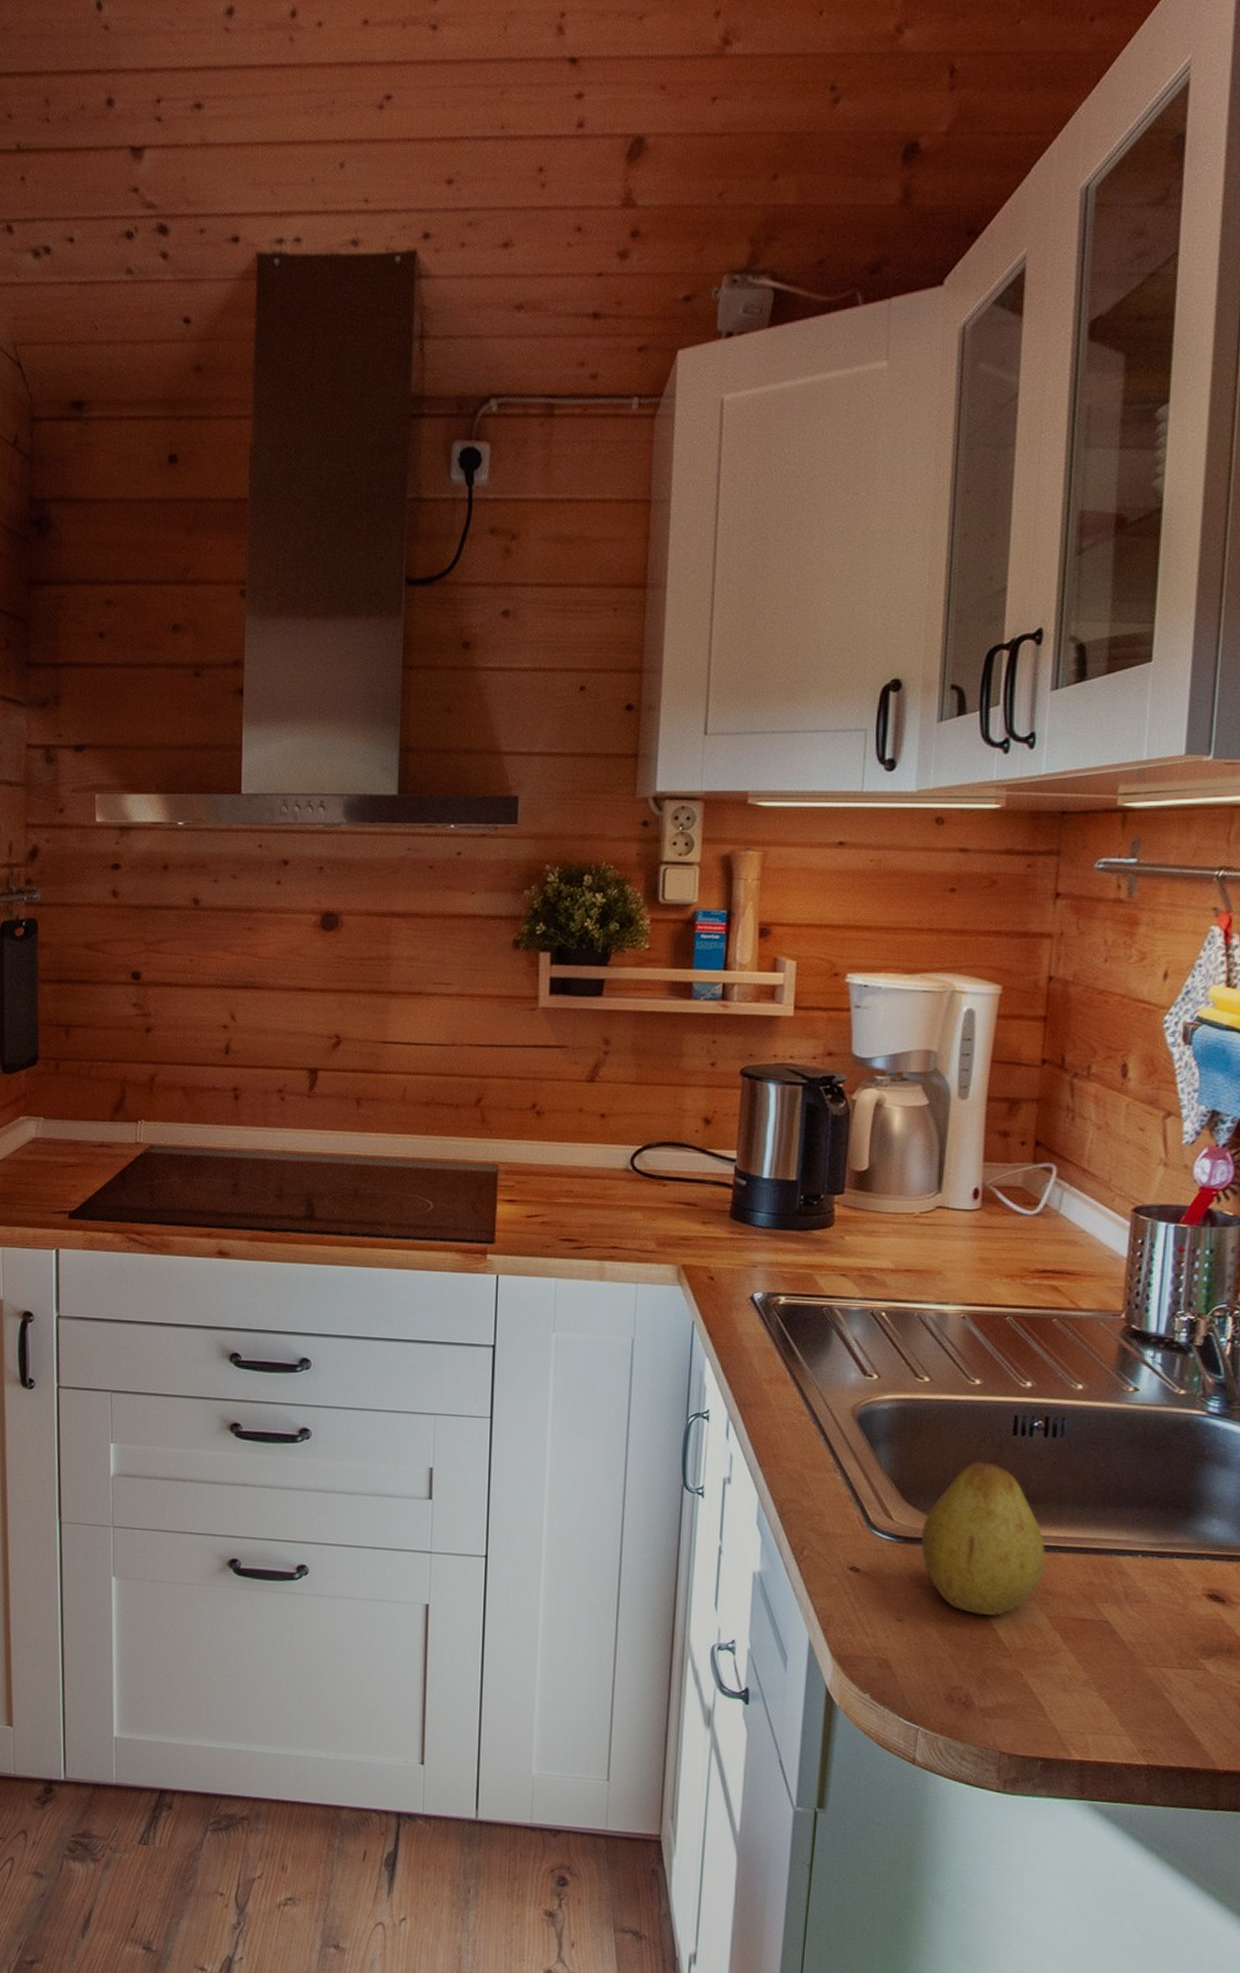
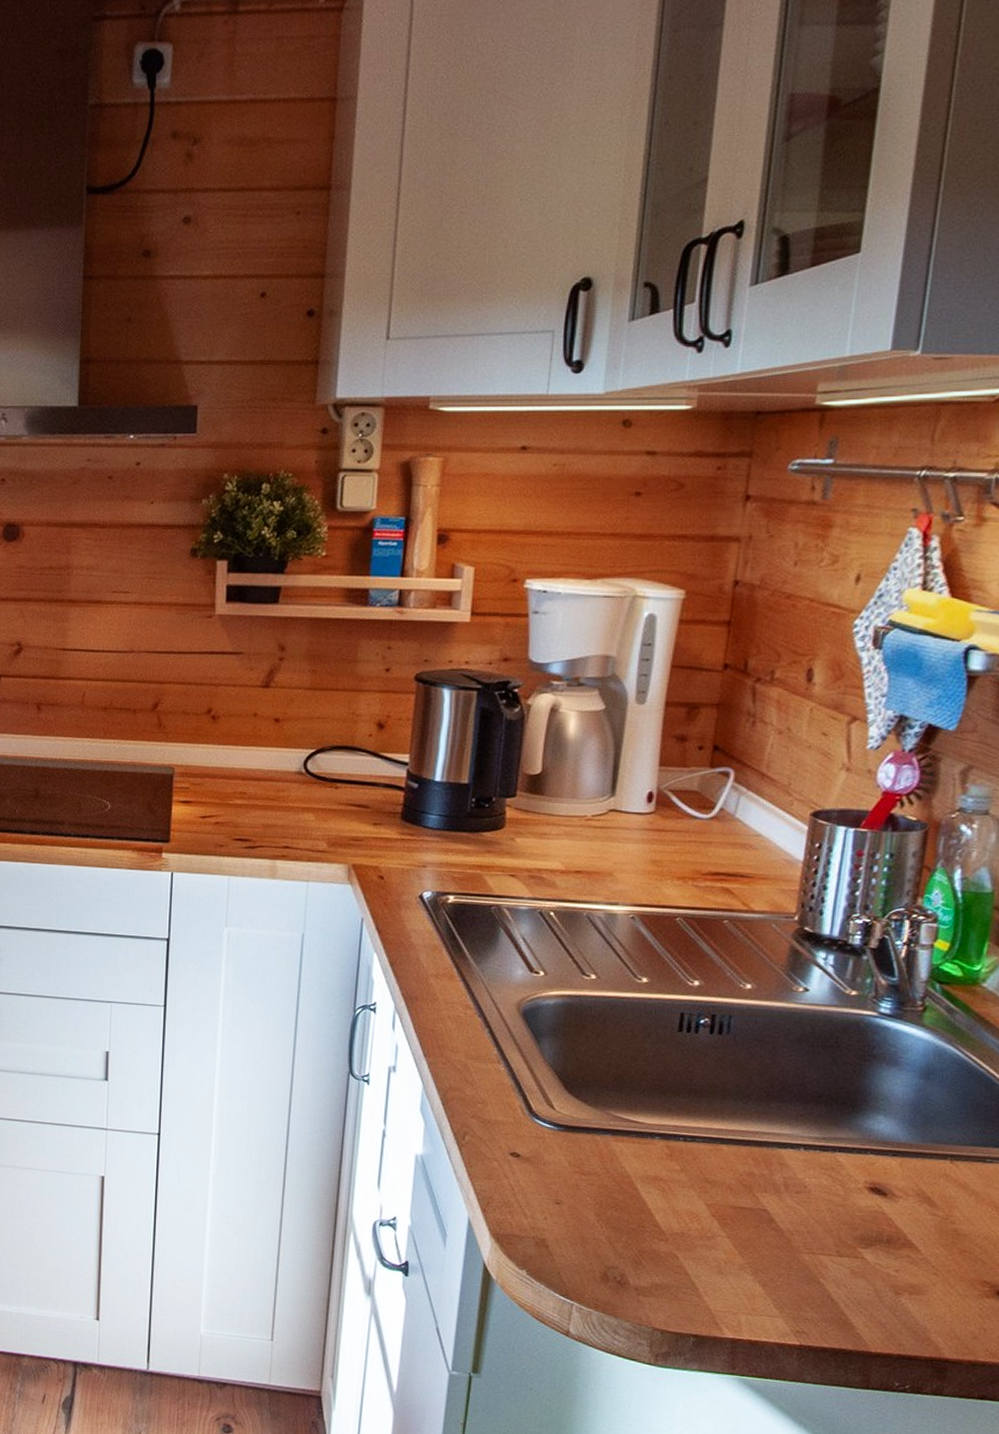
fruit: present [921,1437,1046,1616] -> none [582,1033,707,1202]

